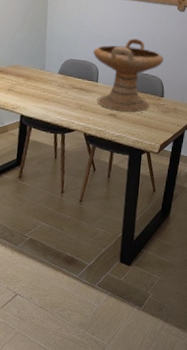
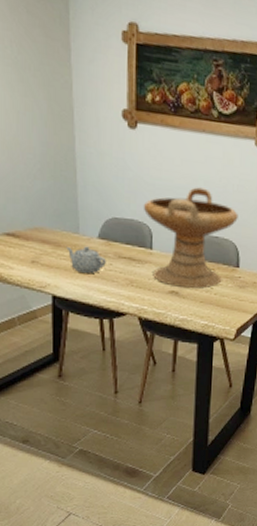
teapot: none [34,79,63,99] -> present [66,246,106,273]

